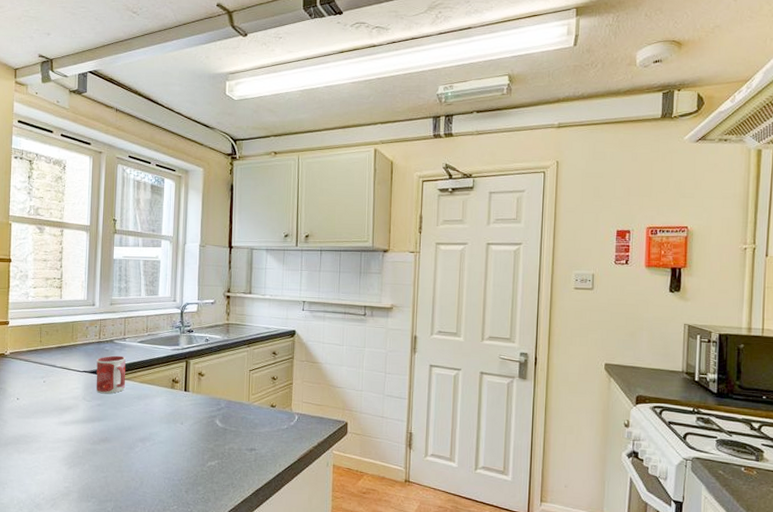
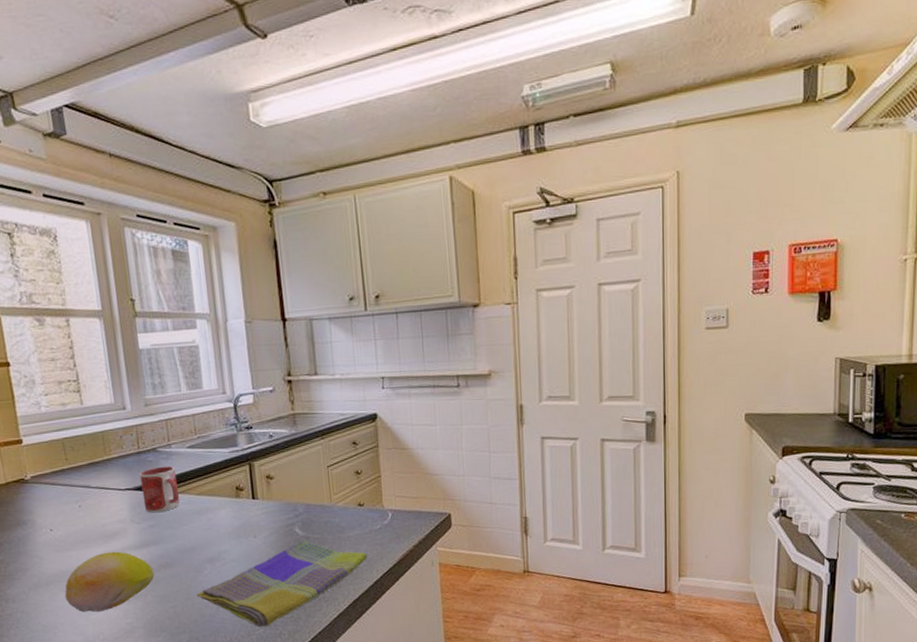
fruit: none [18,422,95,474] -> present [64,551,155,612]
dish towel: none [126,431,273,505] -> present [196,540,368,628]

